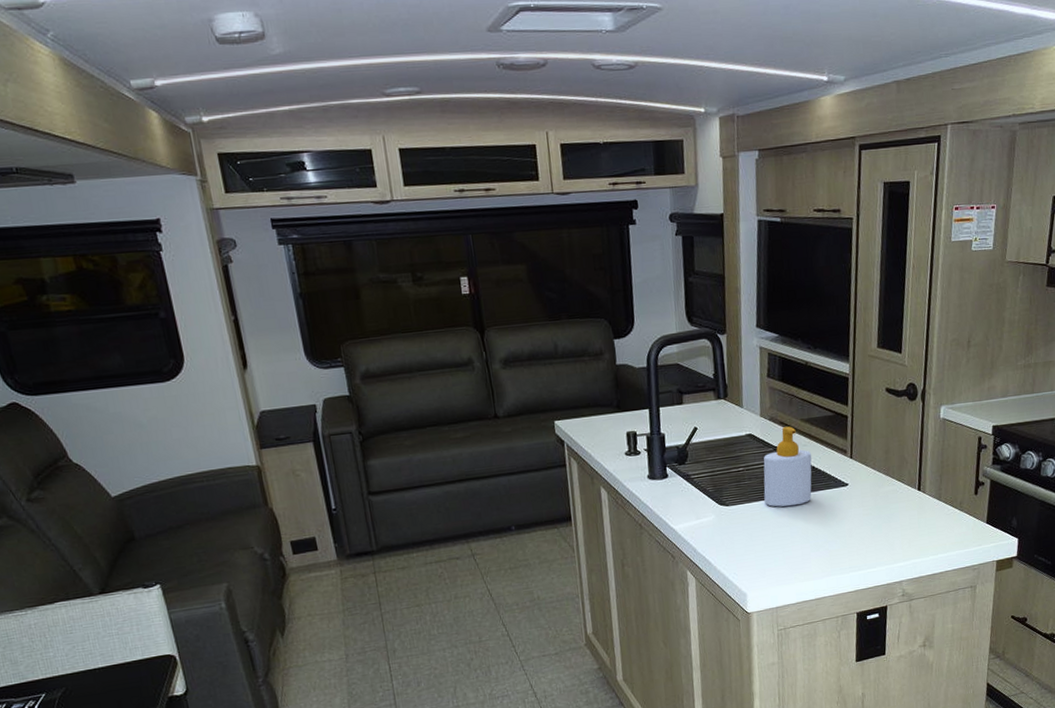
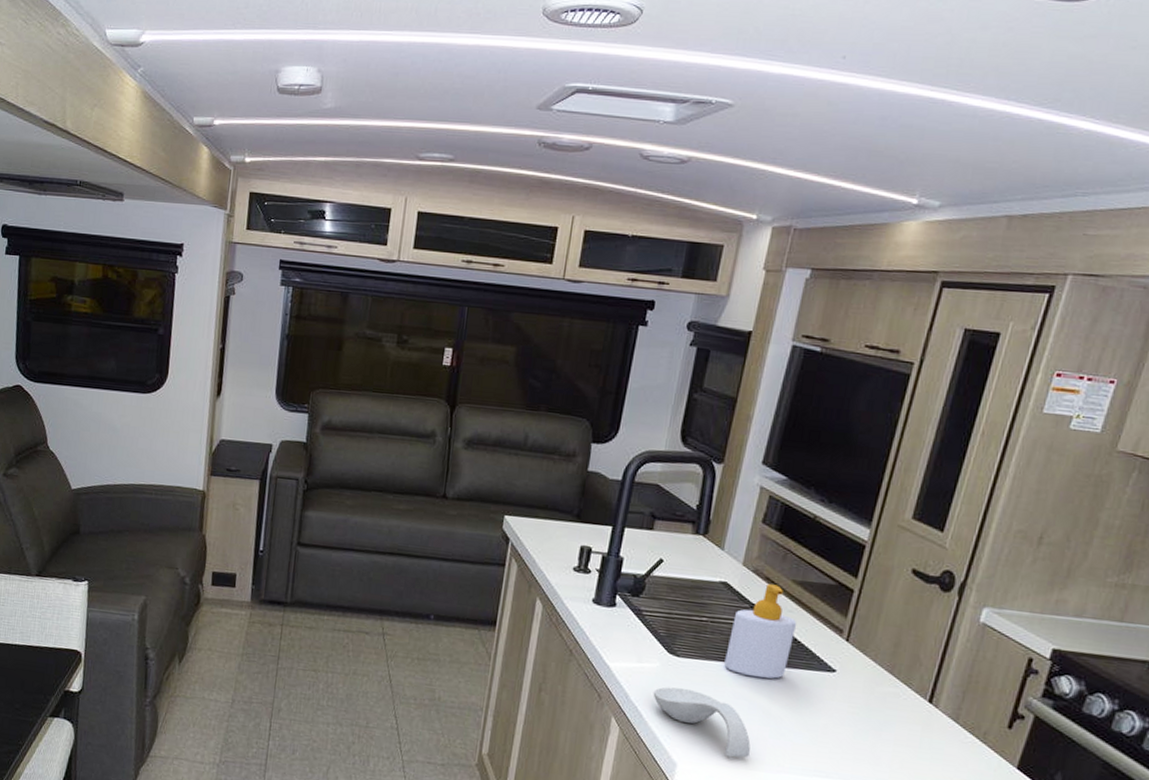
spoon rest: none [715,530,800,577] -> present [653,687,751,758]

